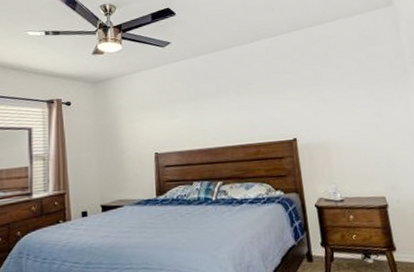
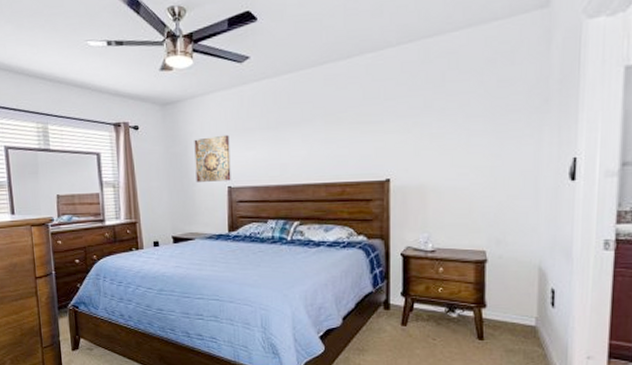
wall art: none [123,106,158,150] -> present [194,134,231,182]

